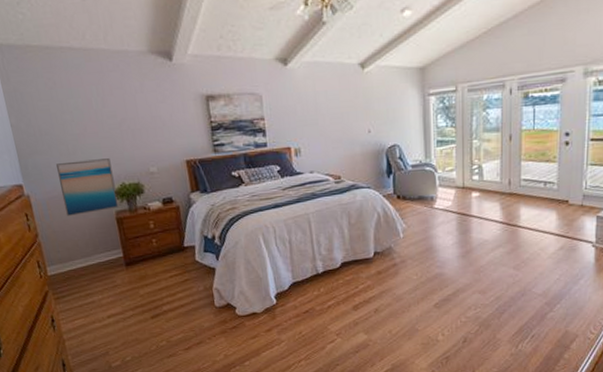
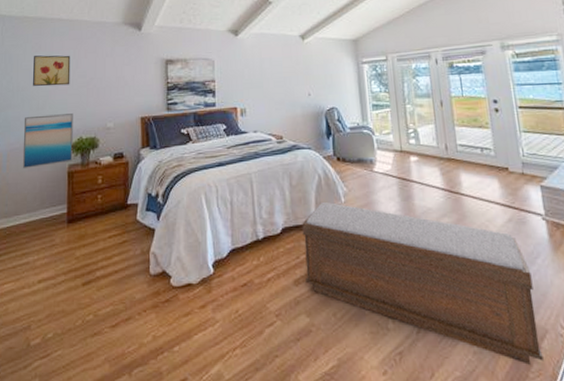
wall art: none [50,92,100,130] -> present [33,55,71,87]
bench: none [360,238,572,361] -> present [302,202,544,365]

